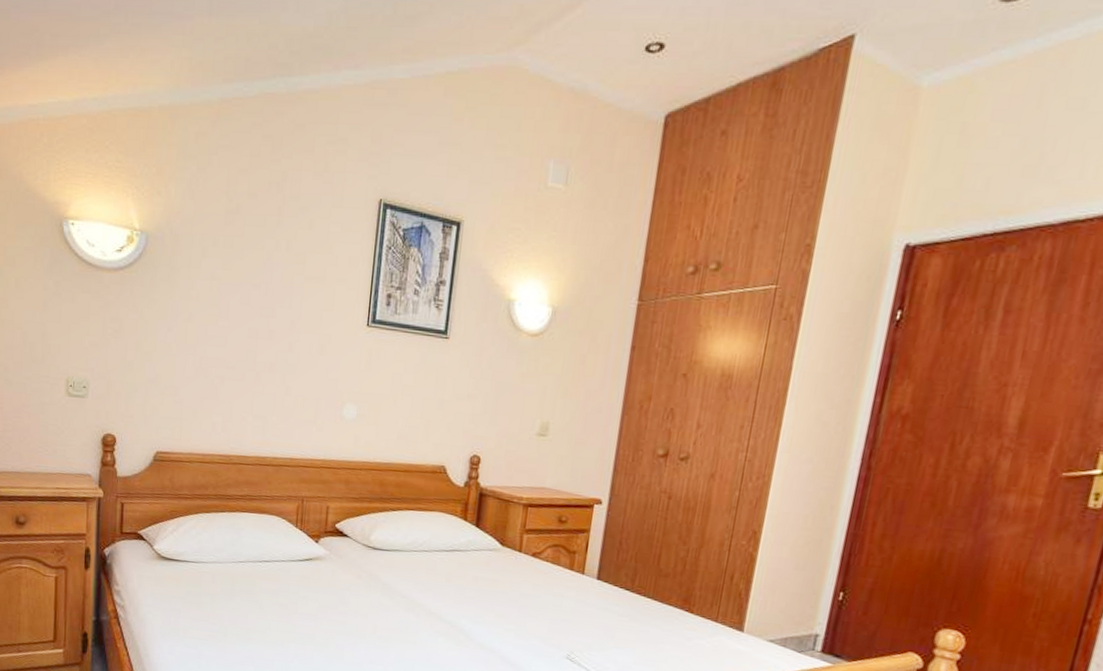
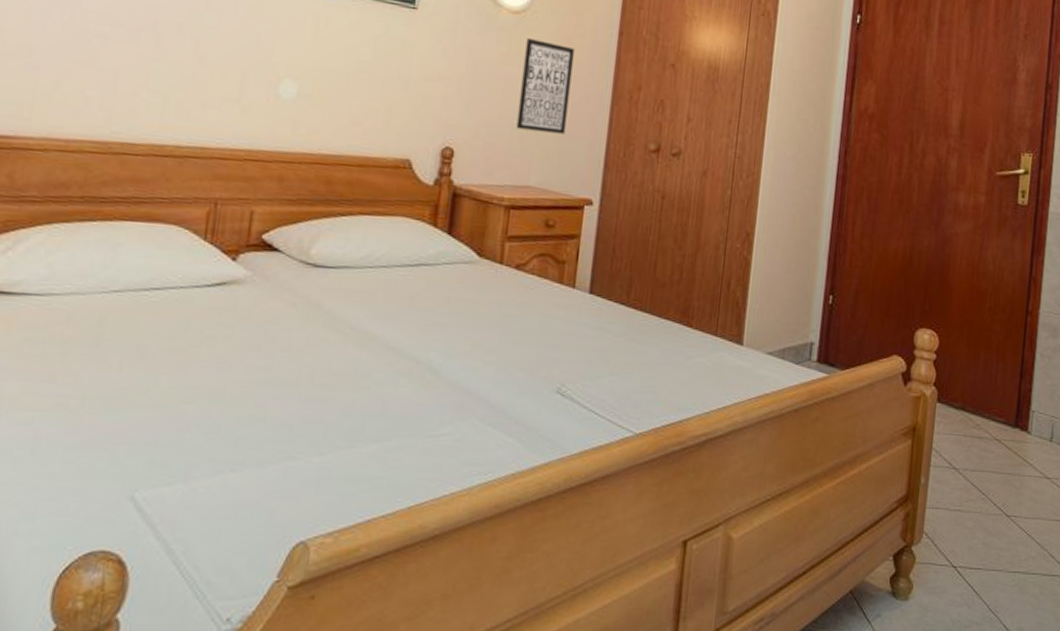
wall art: none [533,358,588,442] -> present [516,38,575,135]

